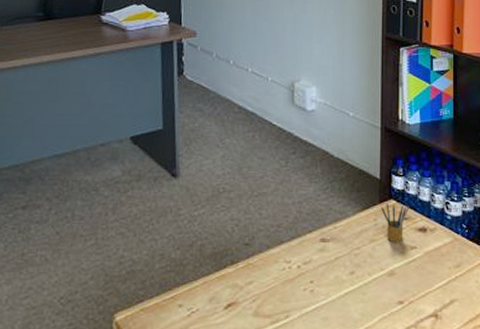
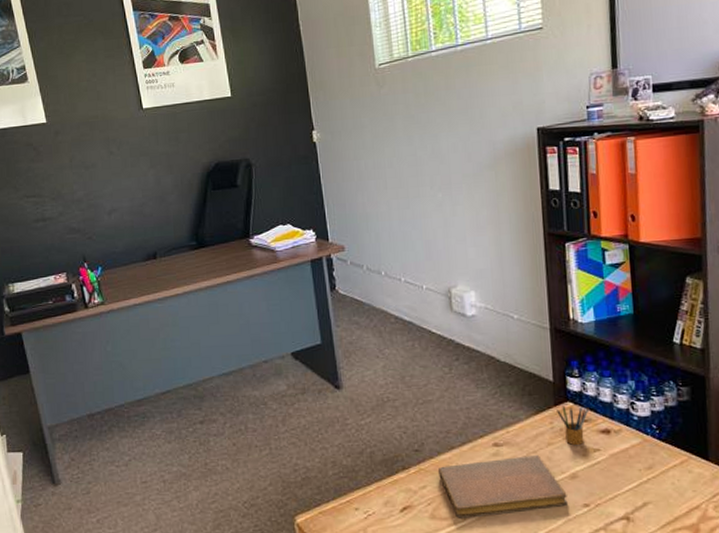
notebook: none [265,252,384,316] -> present [437,455,568,518]

